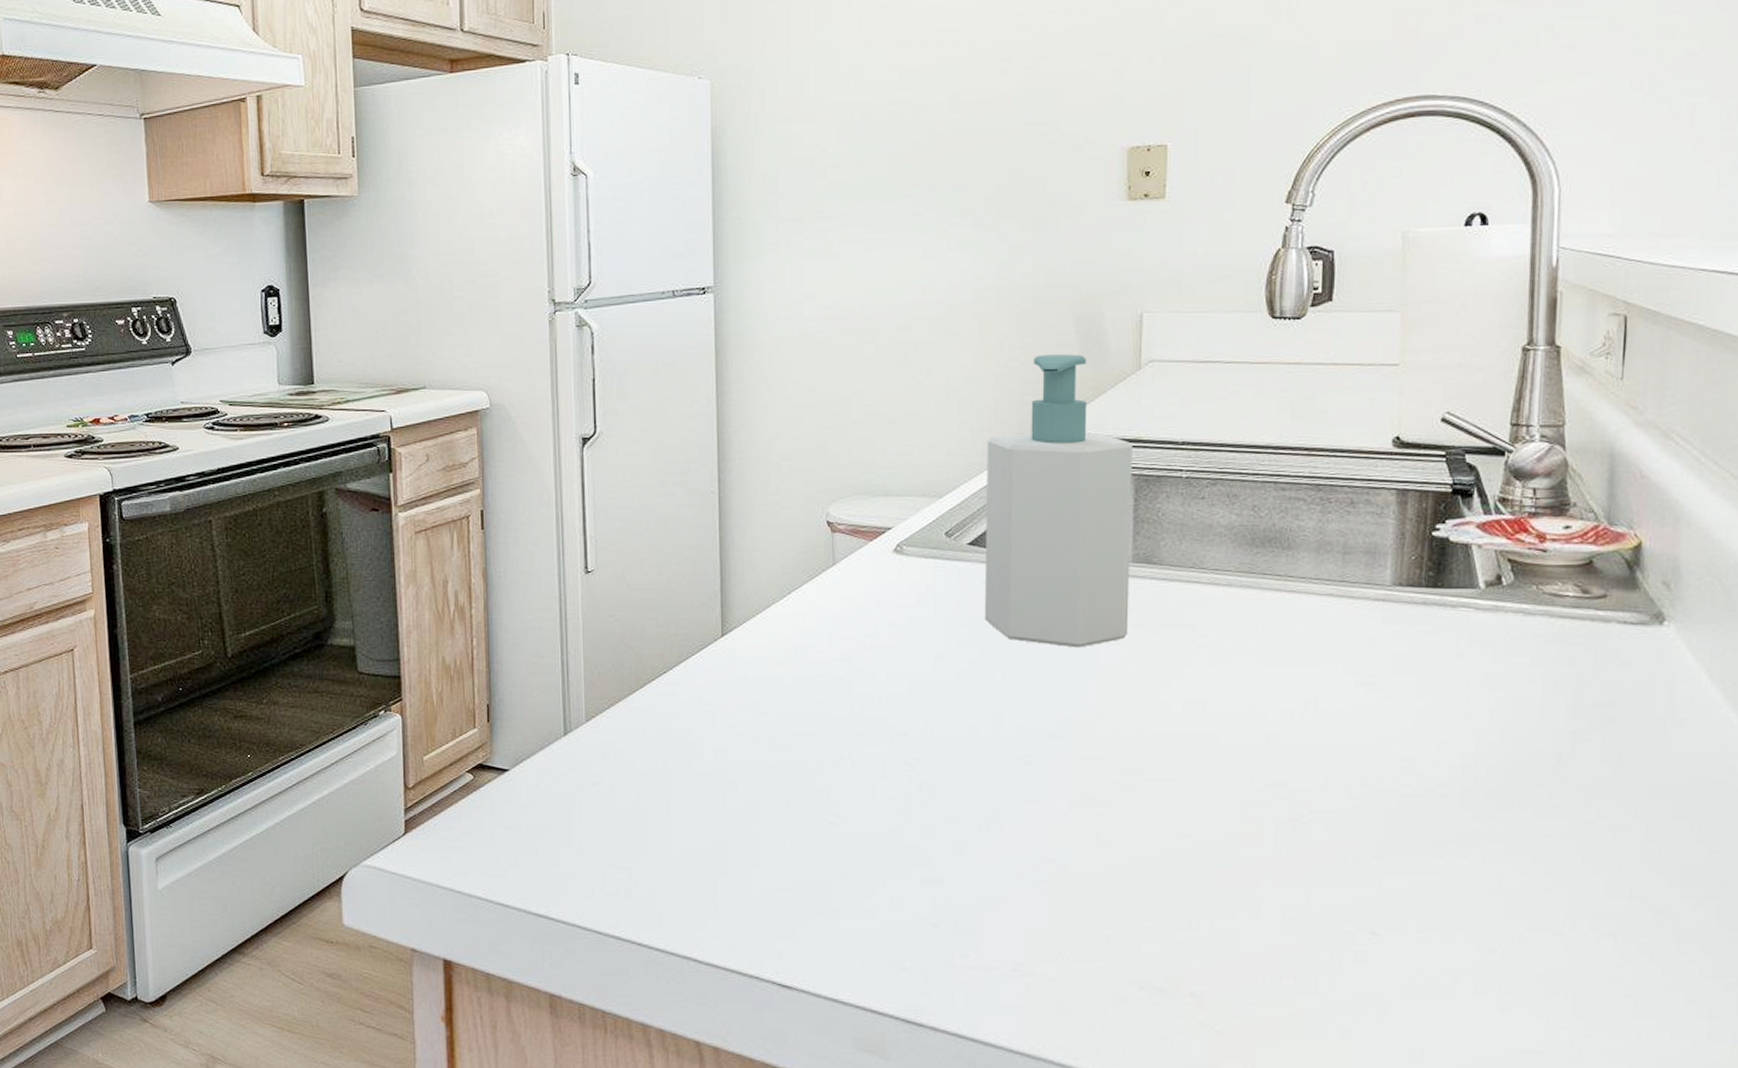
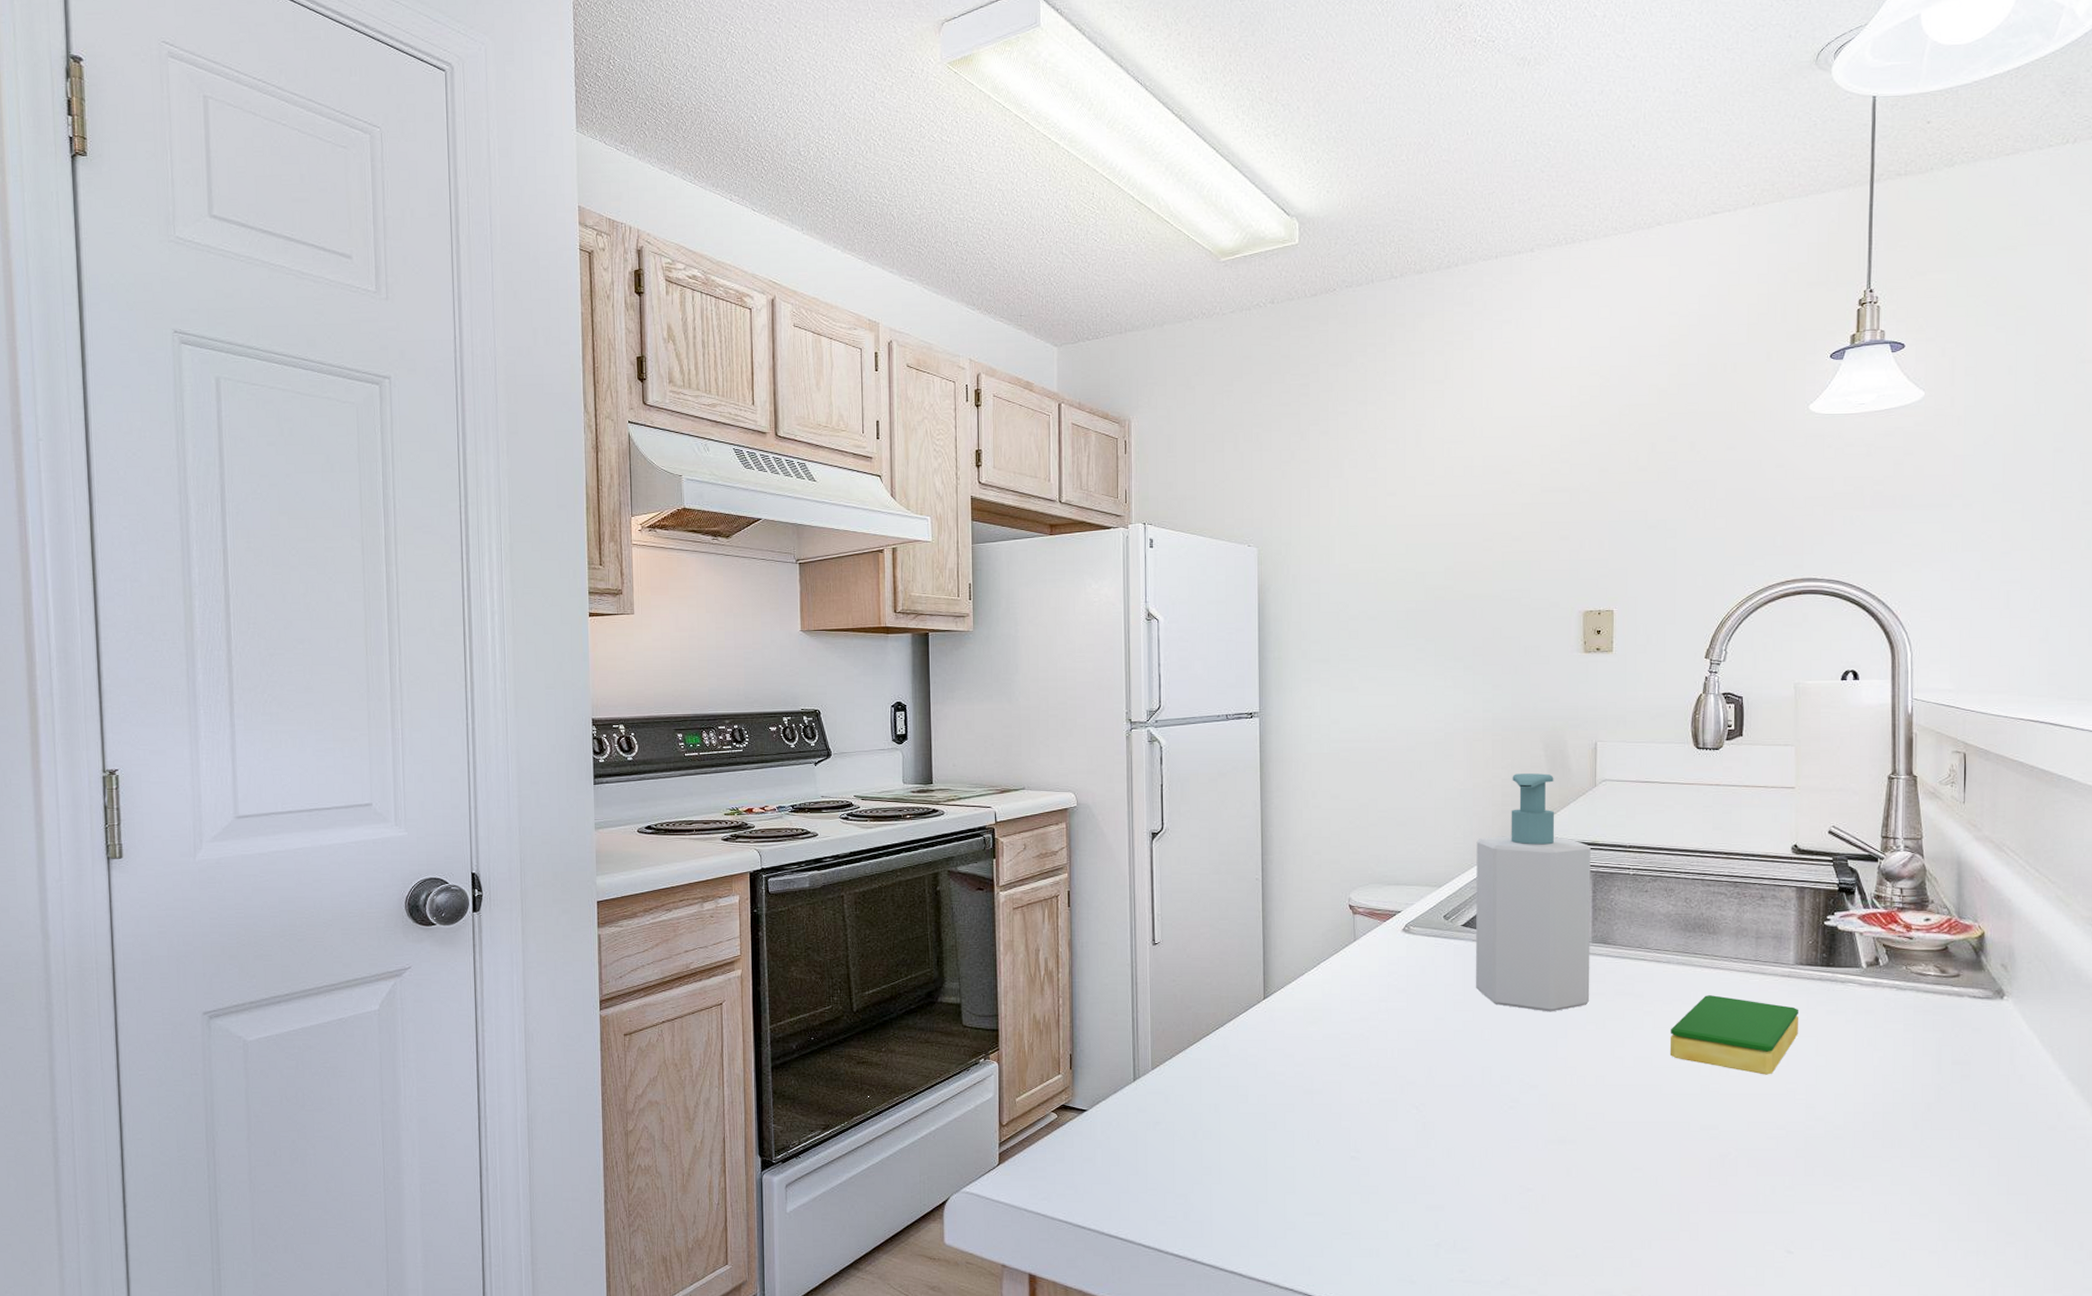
dish sponge: none [1230,625,1395,721] -> present [1671,995,1798,1075]

